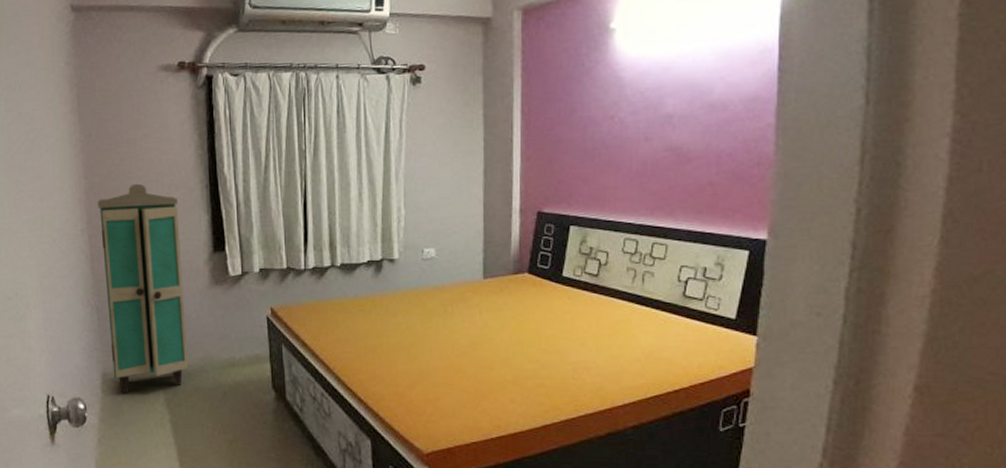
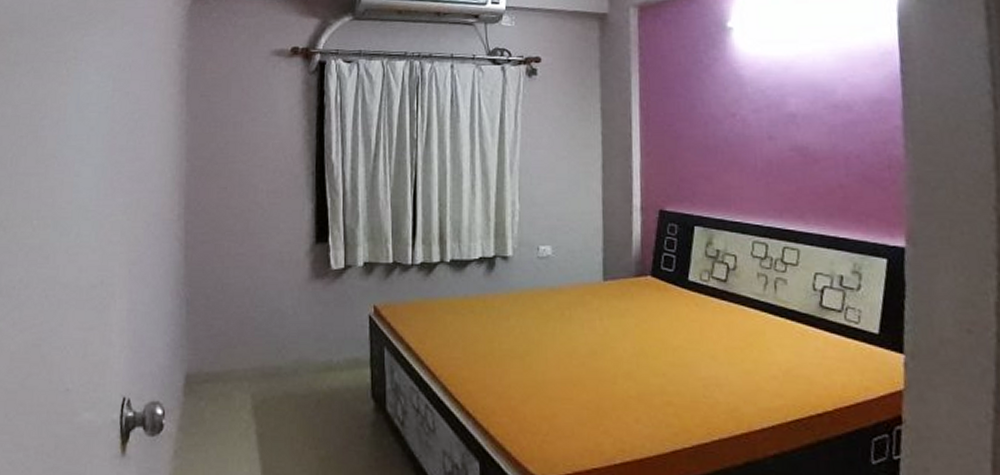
cabinet: present [97,183,189,394] -> none [197,168,282,399]

